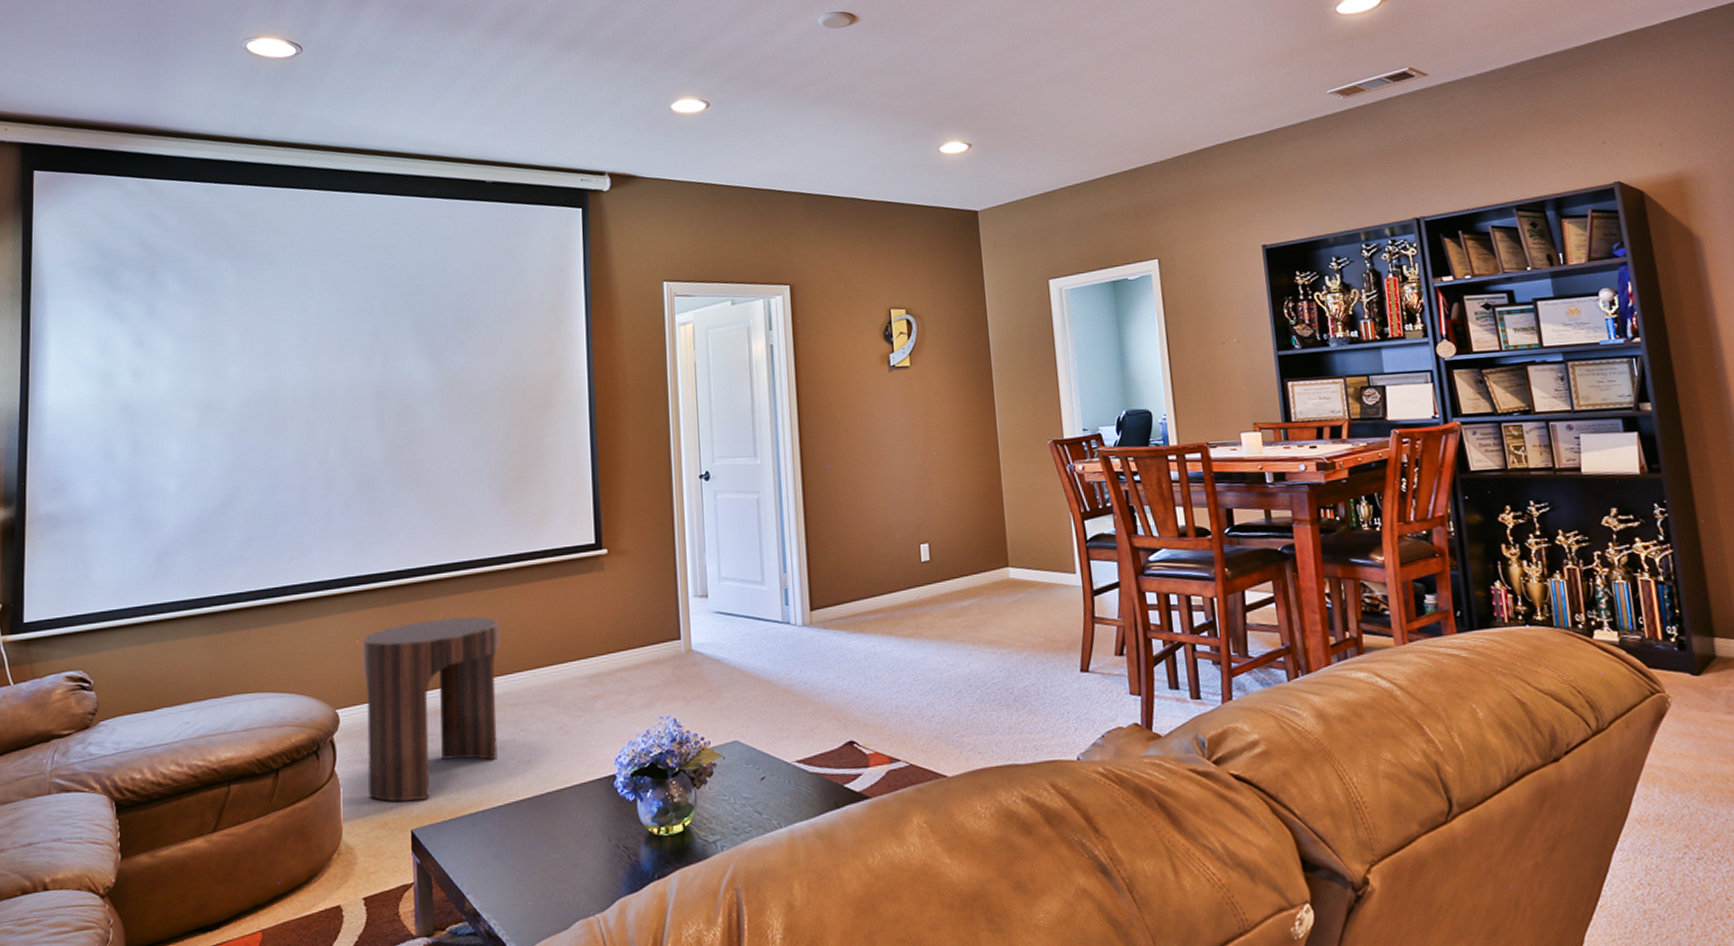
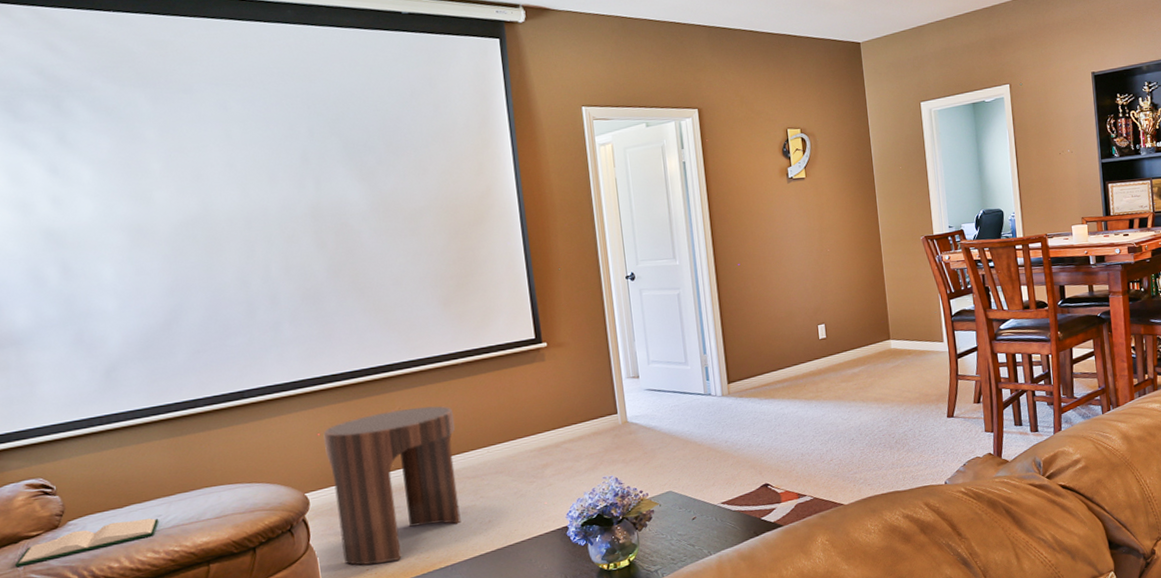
hardback book: none [42,725,187,770] -> present [14,518,159,568]

